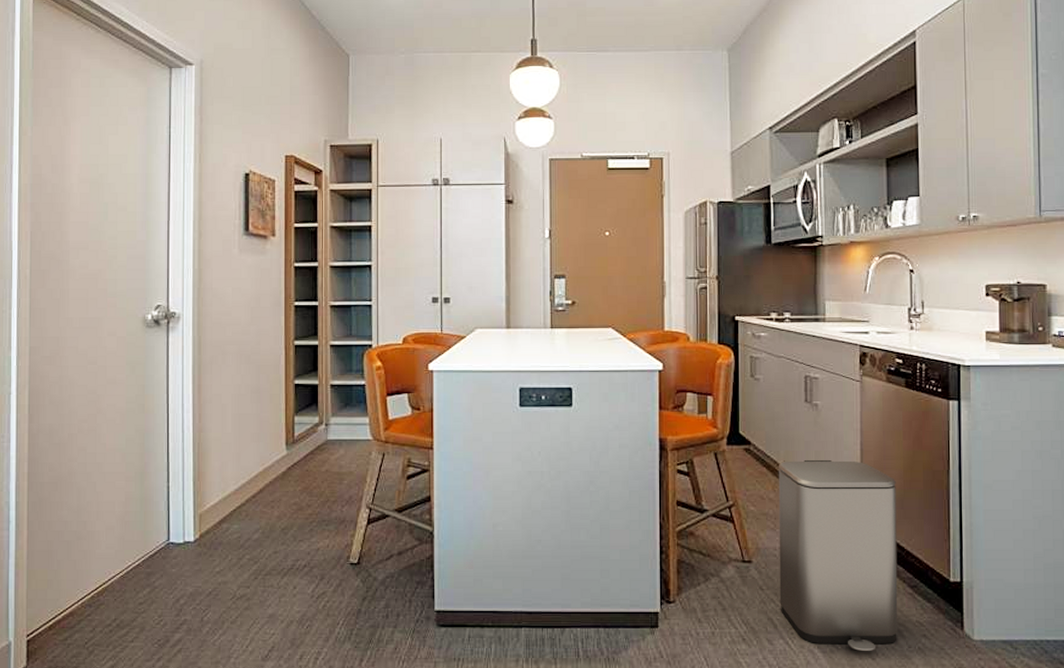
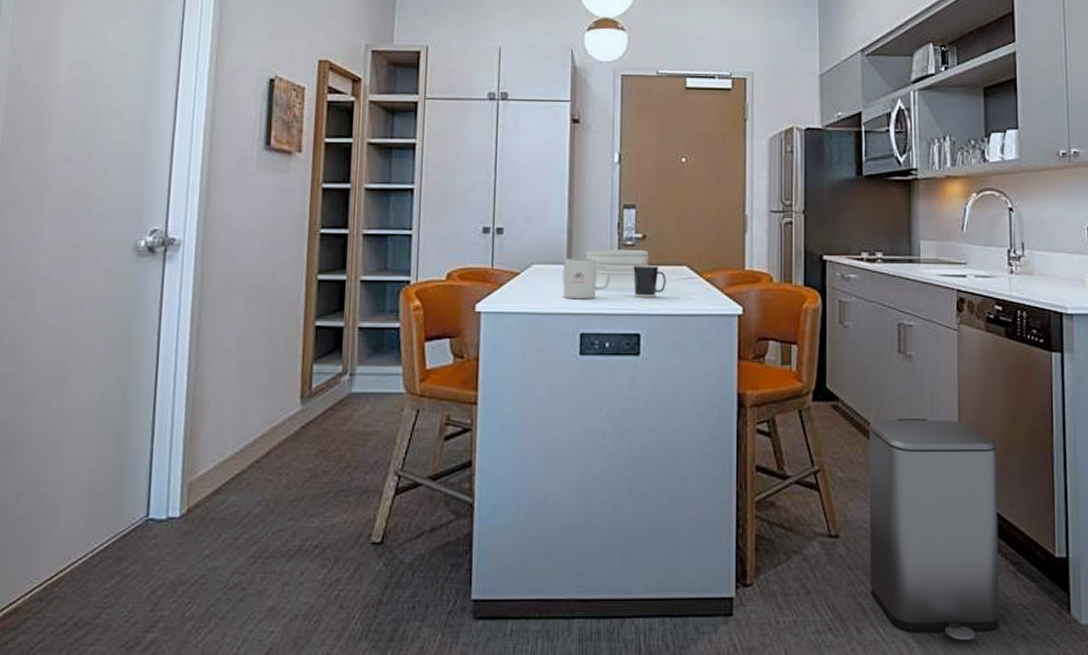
mug: none [503,322,545,359] -> present [562,258,611,300]
bowl: none [522,314,579,350] -> present [585,248,650,290]
mug: none [564,328,594,356] -> present [633,265,666,298]

